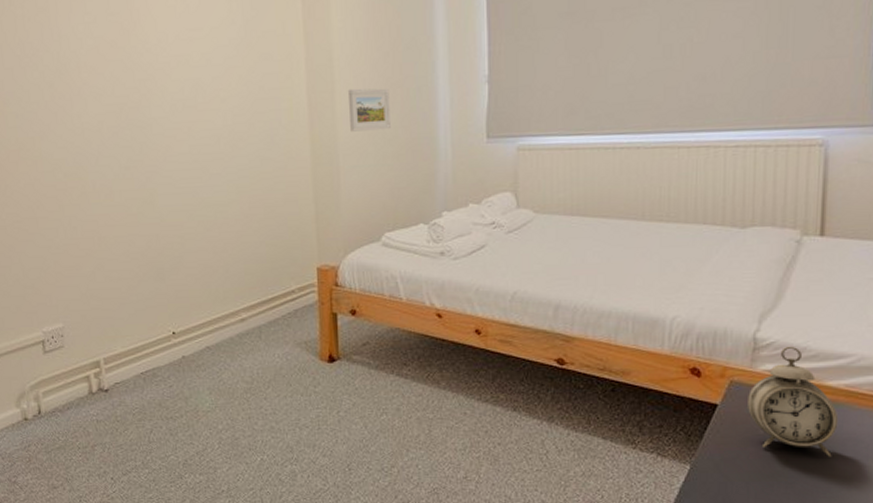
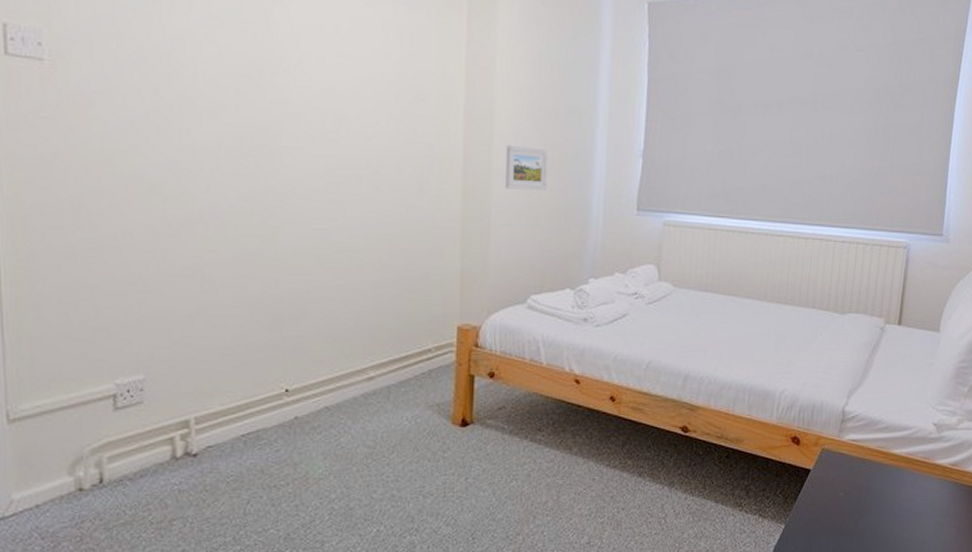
alarm clock: present [746,346,839,457] -> none [833,418,899,515]

